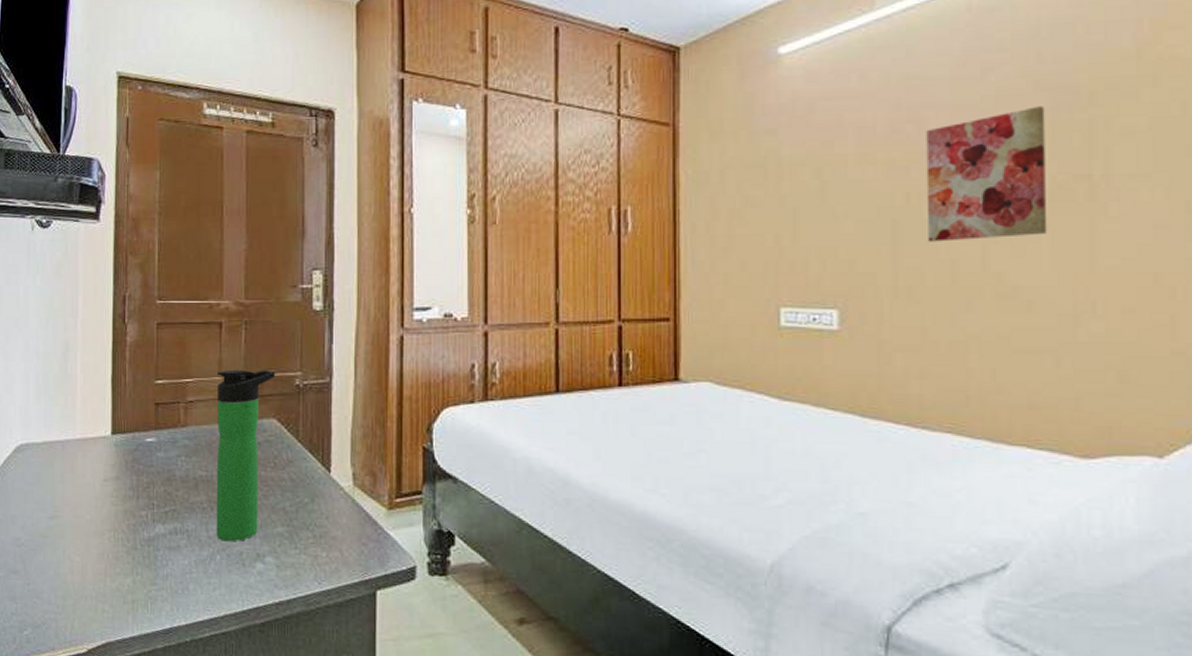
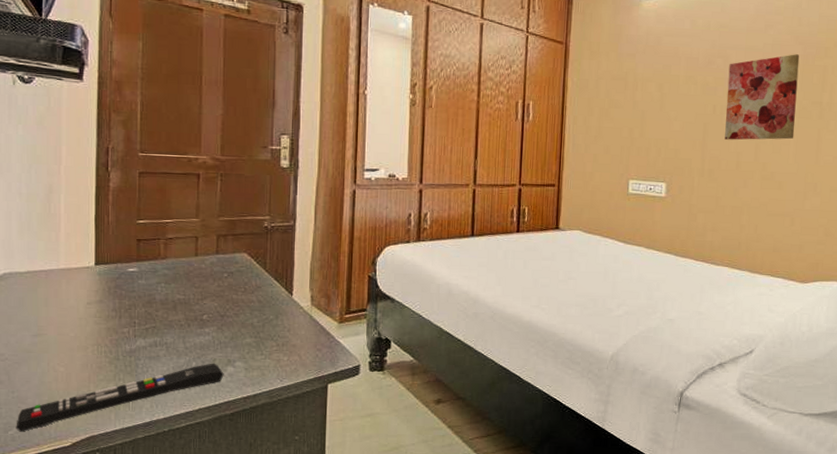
remote control: none [31,557,252,633] -> present [16,363,224,432]
bottle: present [216,369,275,542] -> none [192,213,246,351]

